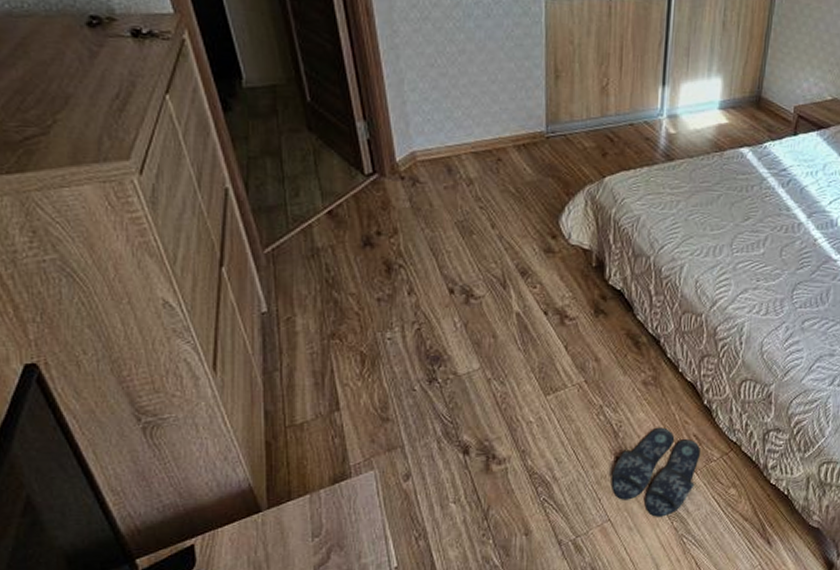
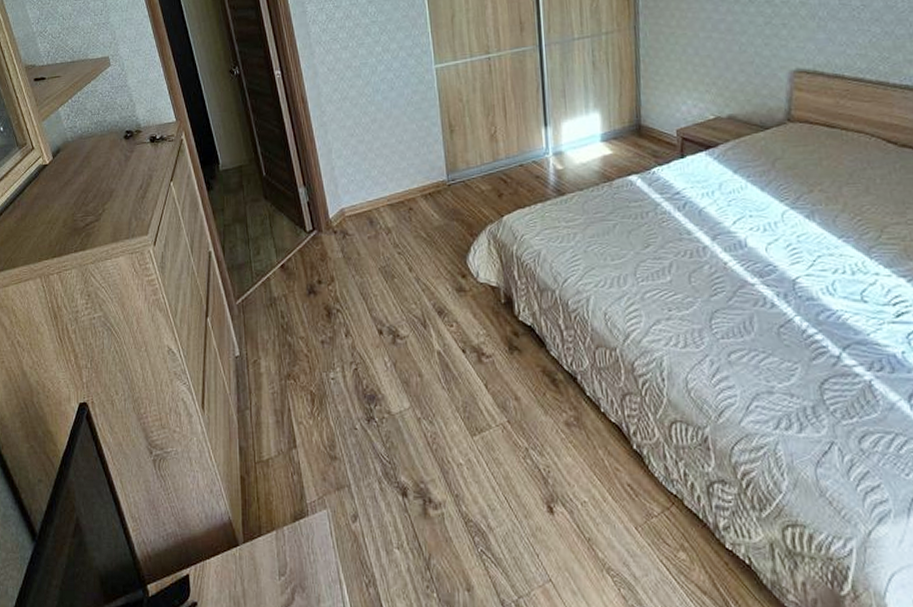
slippers: present [612,427,700,517] -> none [547,474,638,581]

